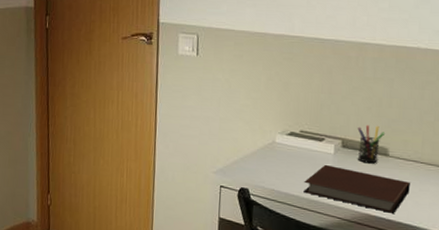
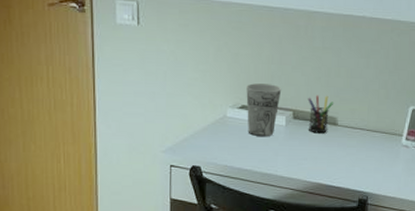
cup: none [295,111,331,164] -> present [246,83,282,136]
notebook: present [303,164,410,213] -> none [257,136,357,181]

